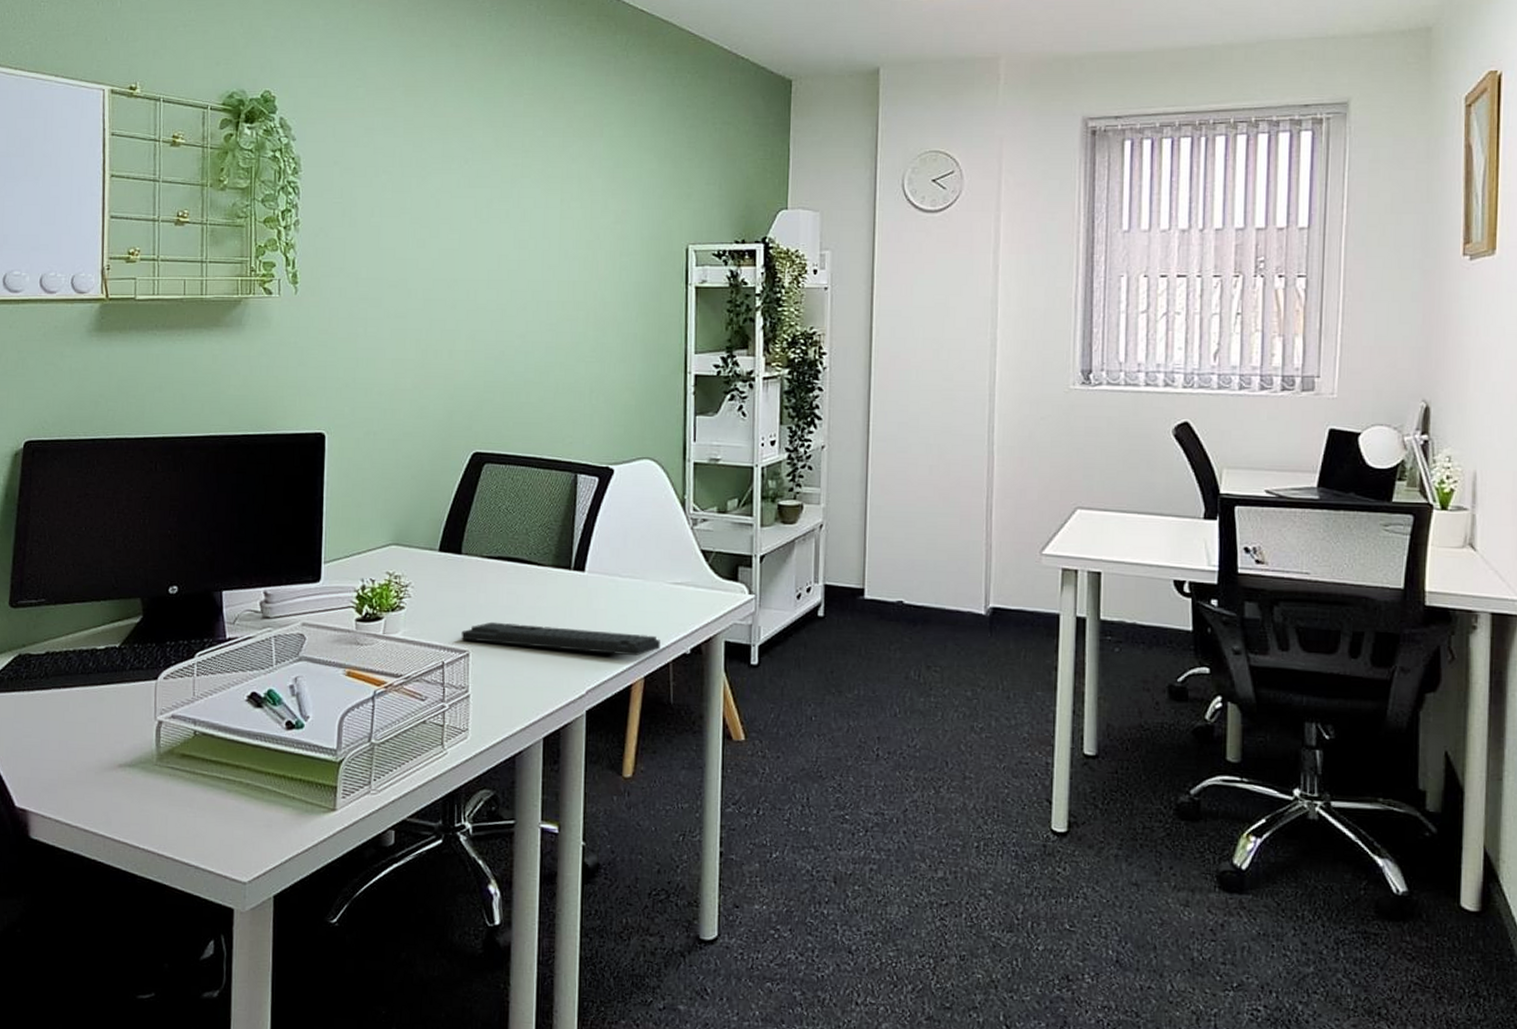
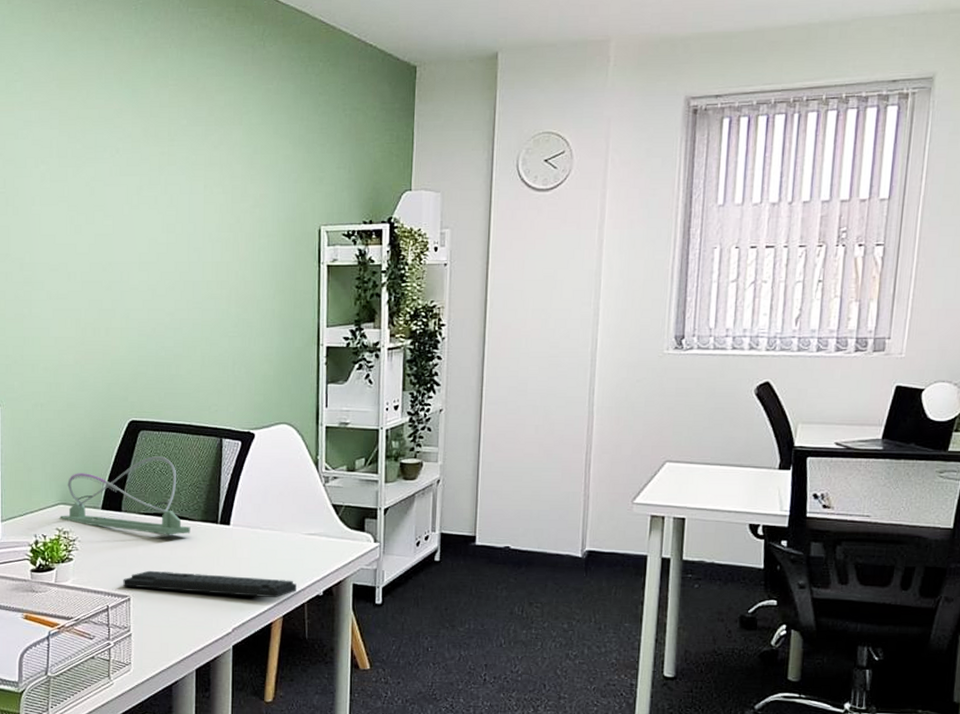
desk lamp: none [391,492,540,582] -> present [60,456,191,535]

